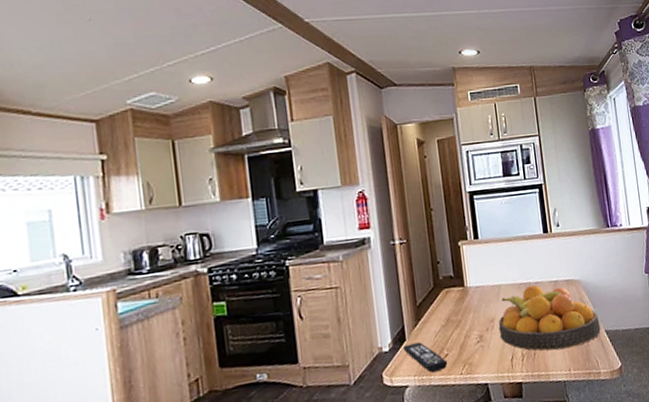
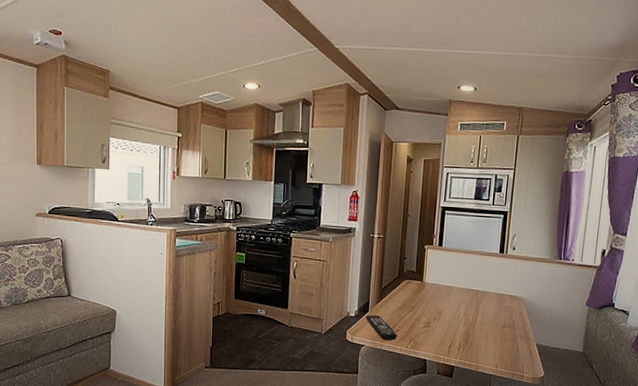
fruit bowl: present [498,285,601,351] -> none [443,293,533,350]

